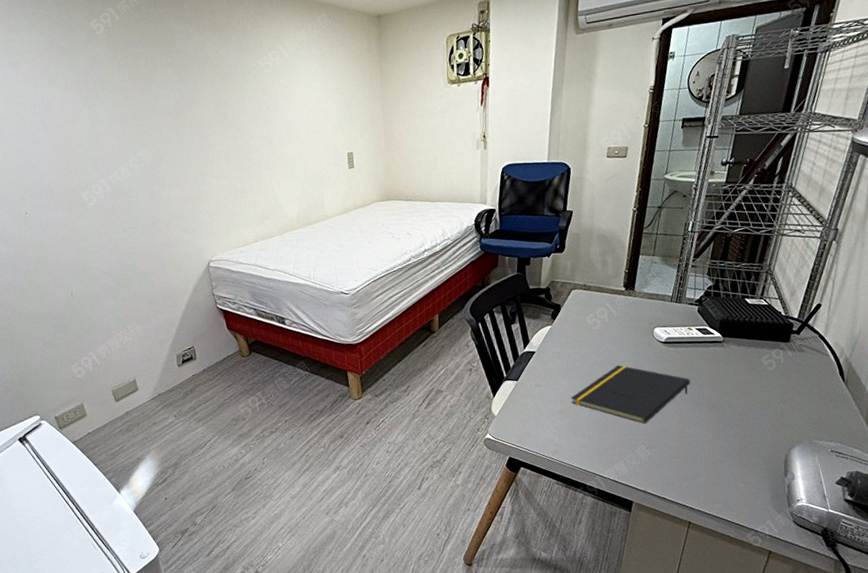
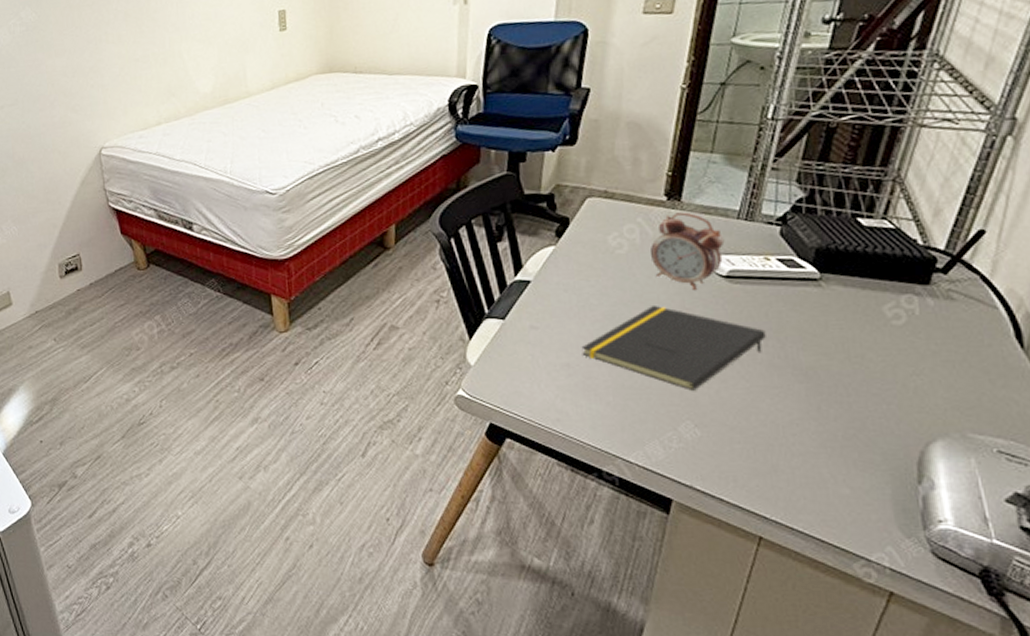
alarm clock: none [614,298,663,353] -> present [649,212,725,290]

